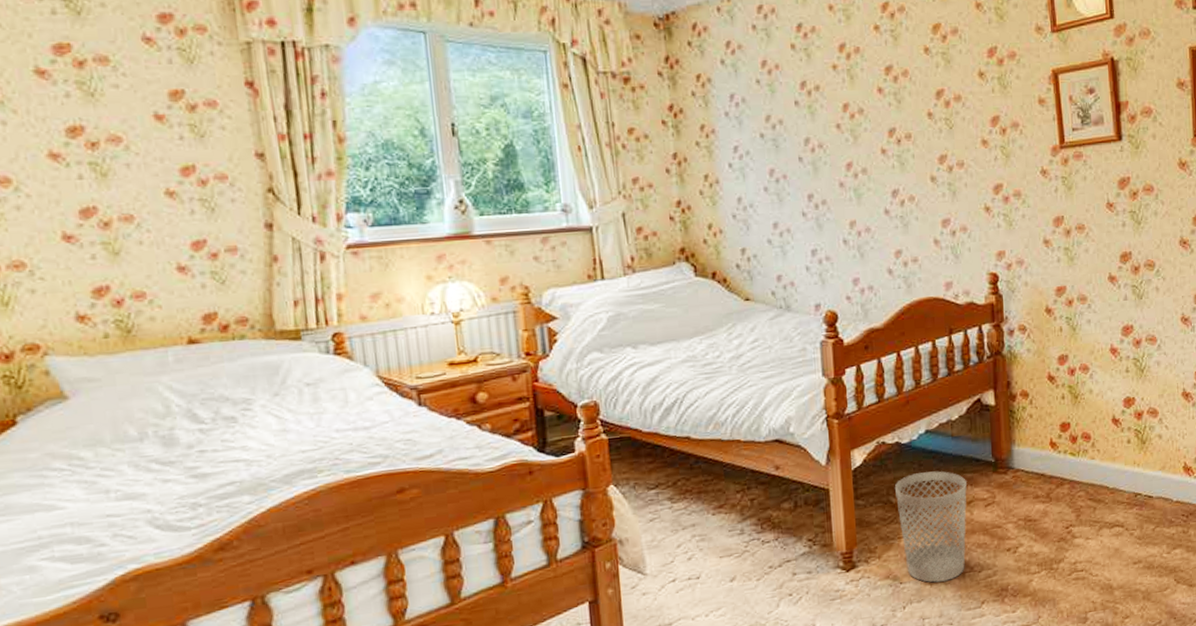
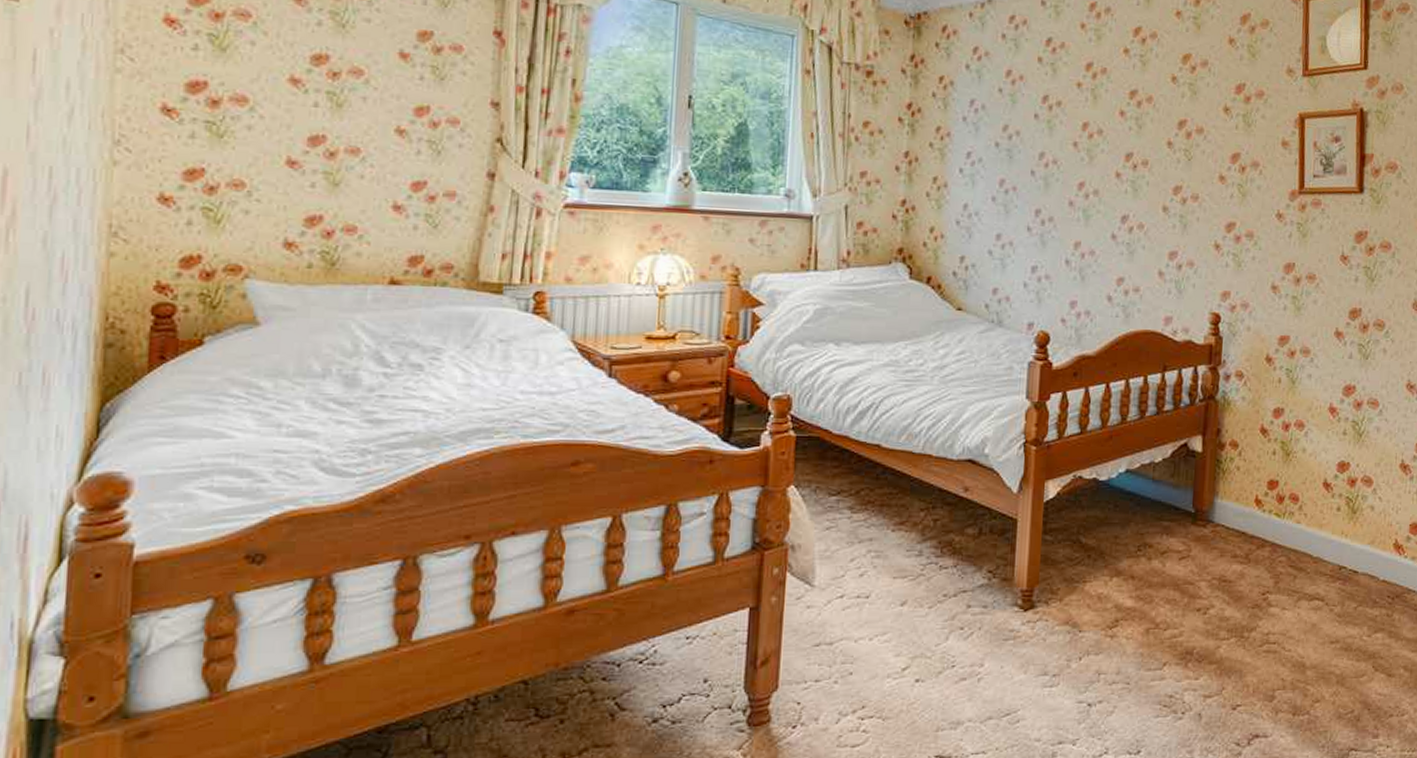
wastebasket: present [895,471,967,583] -> none [1086,514,1162,635]

